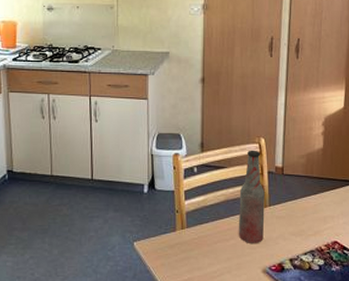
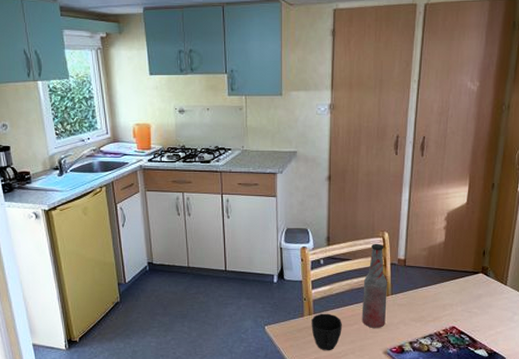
cup: none [184,227,217,270] -> present [311,313,342,351]

